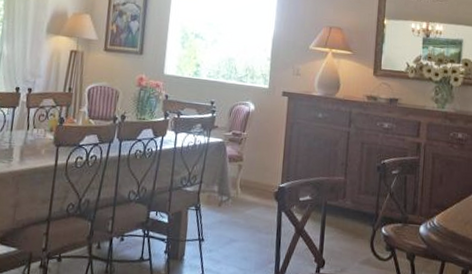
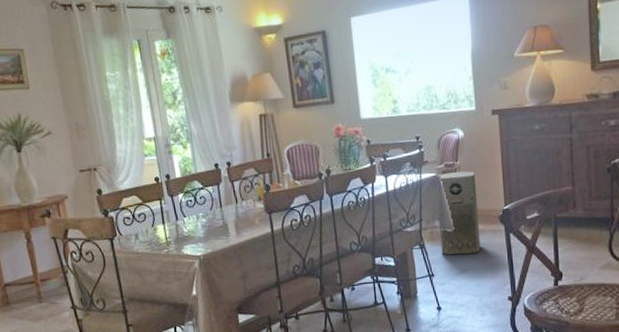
air purifier: none [215,141,259,225] -> present [437,171,481,255]

